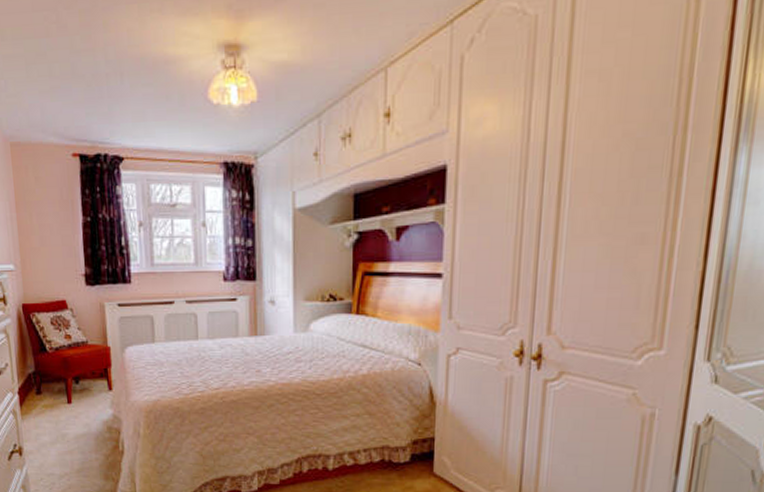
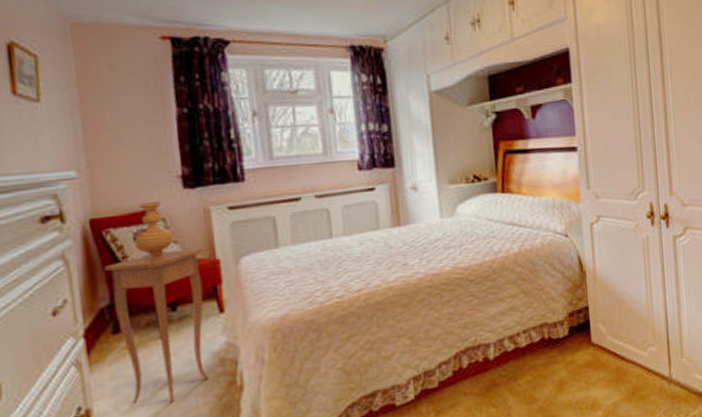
side table: none [32,336,100,454] -> present [105,248,209,404]
vase: none [51,295,79,340] -> present [134,201,175,259]

